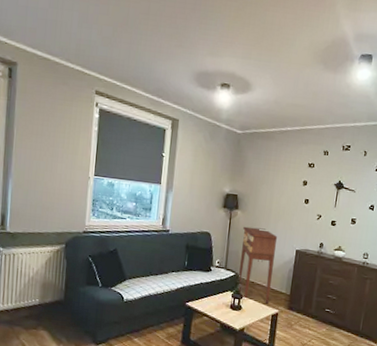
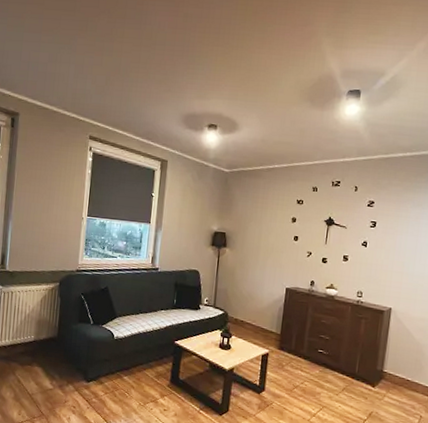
console table: present [239,226,278,304] -> none [228,264,267,343]

